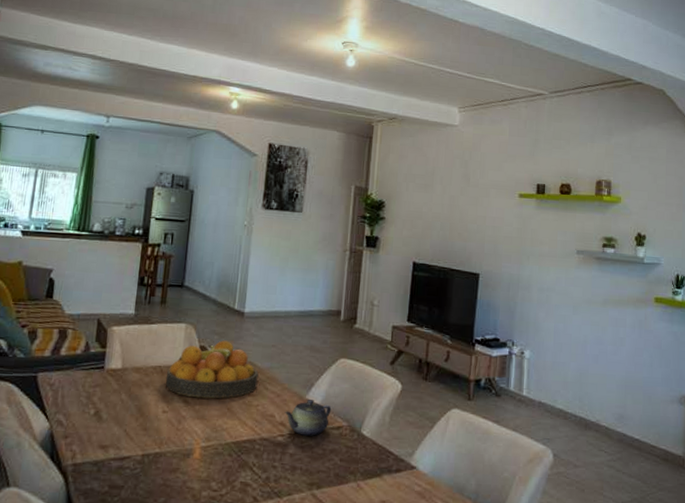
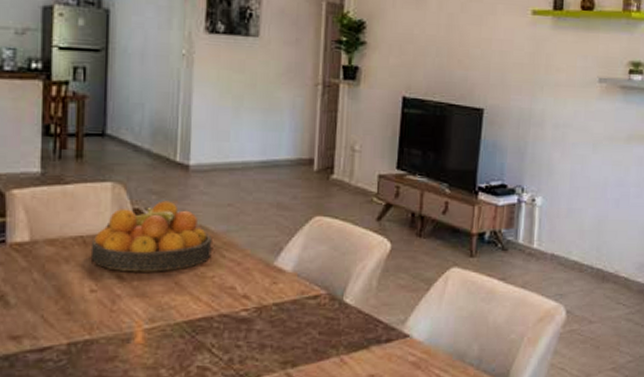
teapot: present [284,398,332,436] -> none [247,265,306,308]

